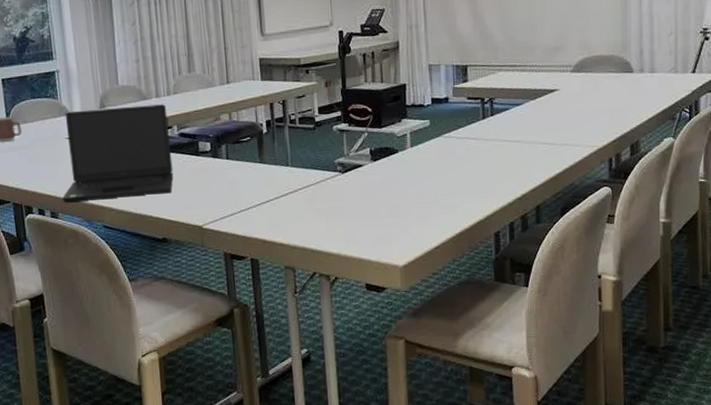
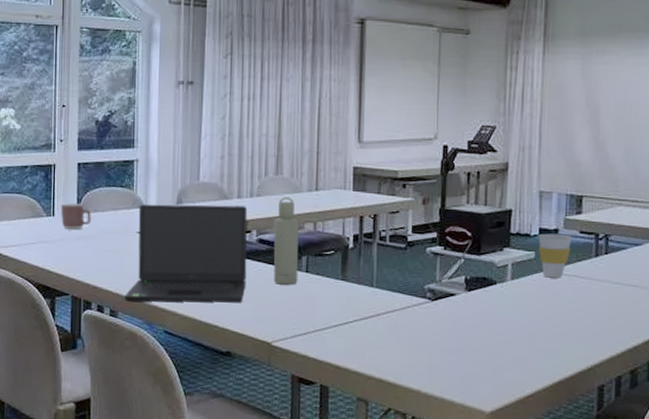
bottle: none [192,92,220,173] -> present [273,197,299,285]
cup: none [431,101,461,142] -> present [538,233,573,278]

